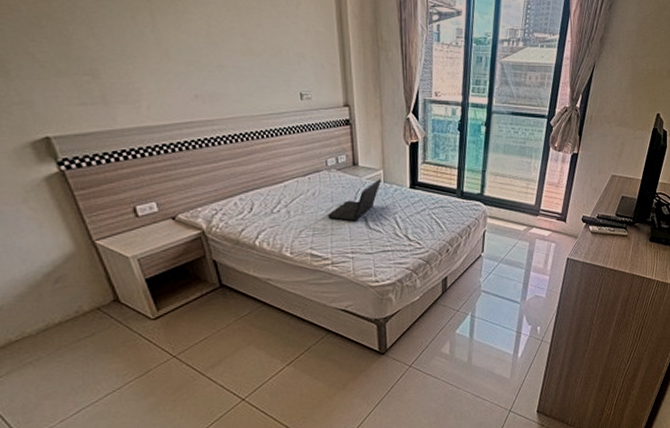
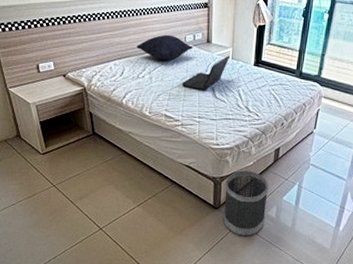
pillow: none [266,159,336,190] -> present [136,34,193,61]
wastebasket: none [390,306,440,381] -> present [223,170,269,237]

